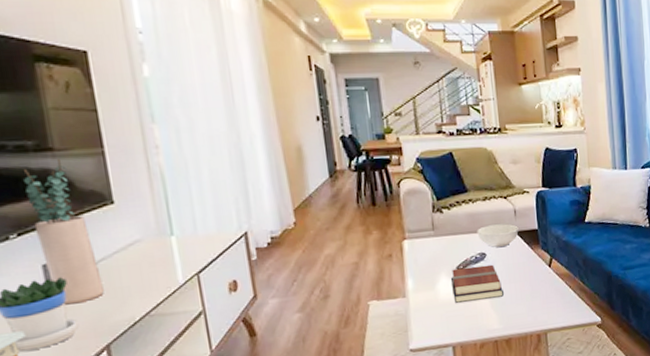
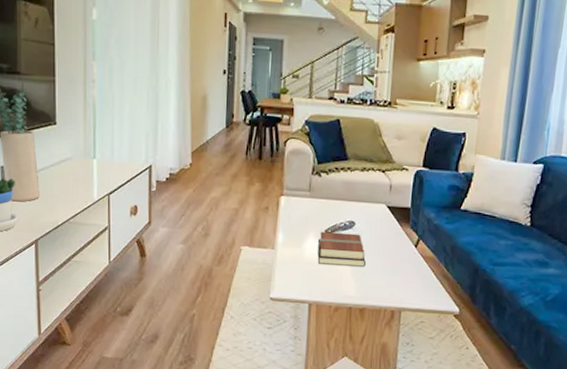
bowl: present [477,224,519,248] -> none [350,195,391,220]

